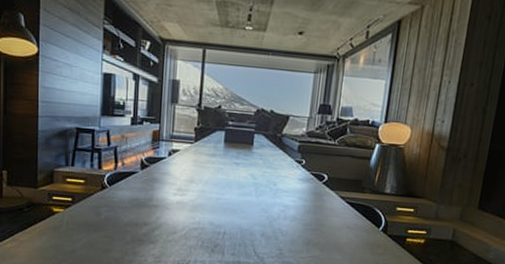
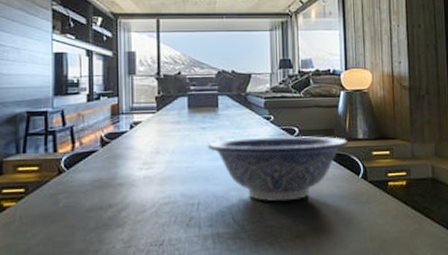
decorative bowl: none [238,176,375,243] -> present [207,135,349,202]

